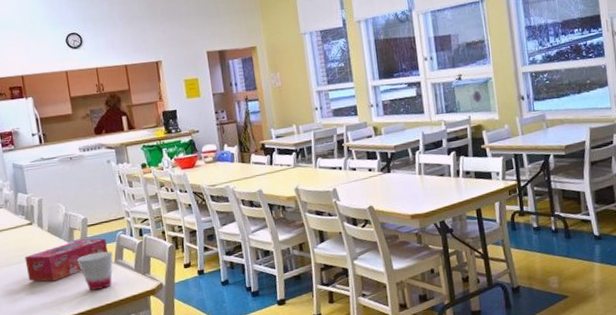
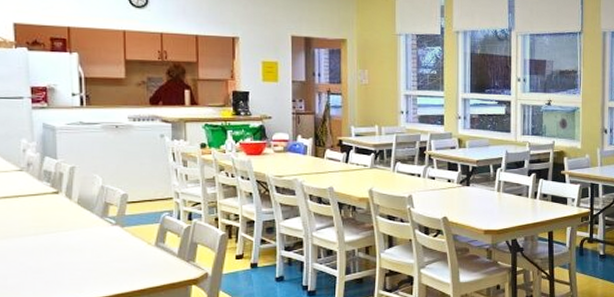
tissue box: present [25,238,108,282] -> none [44,216,149,259]
cup: present [77,251,113,291] -> none [109,232,153,274]

